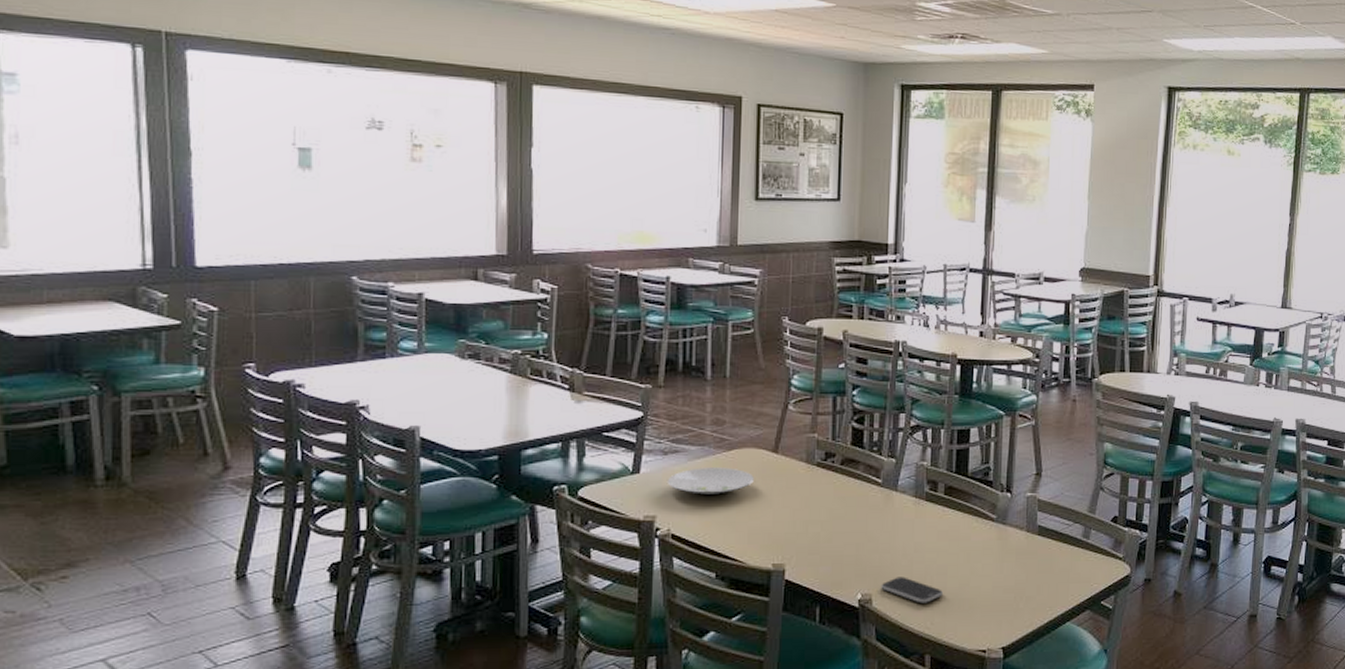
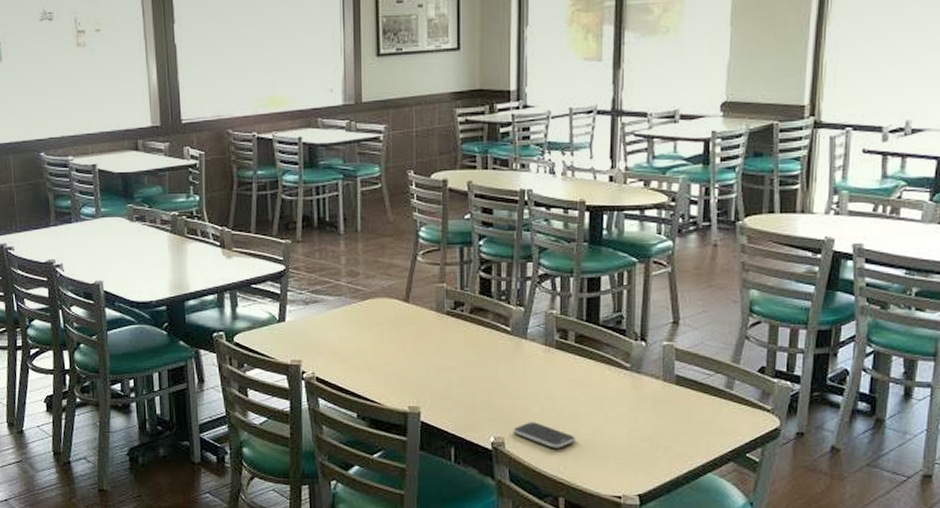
plate: present [667,467,754,496] -> none [309,316,388,343]

